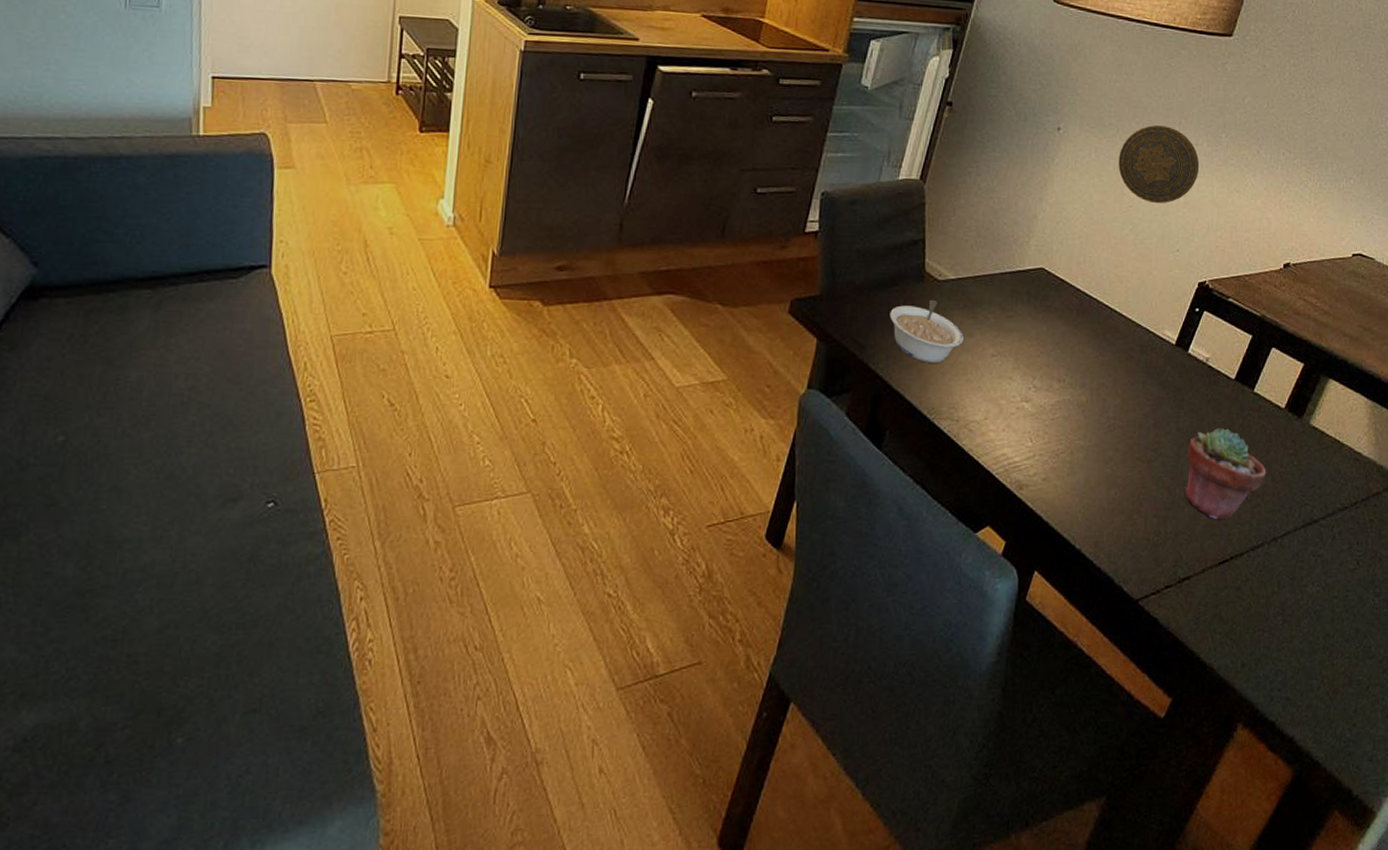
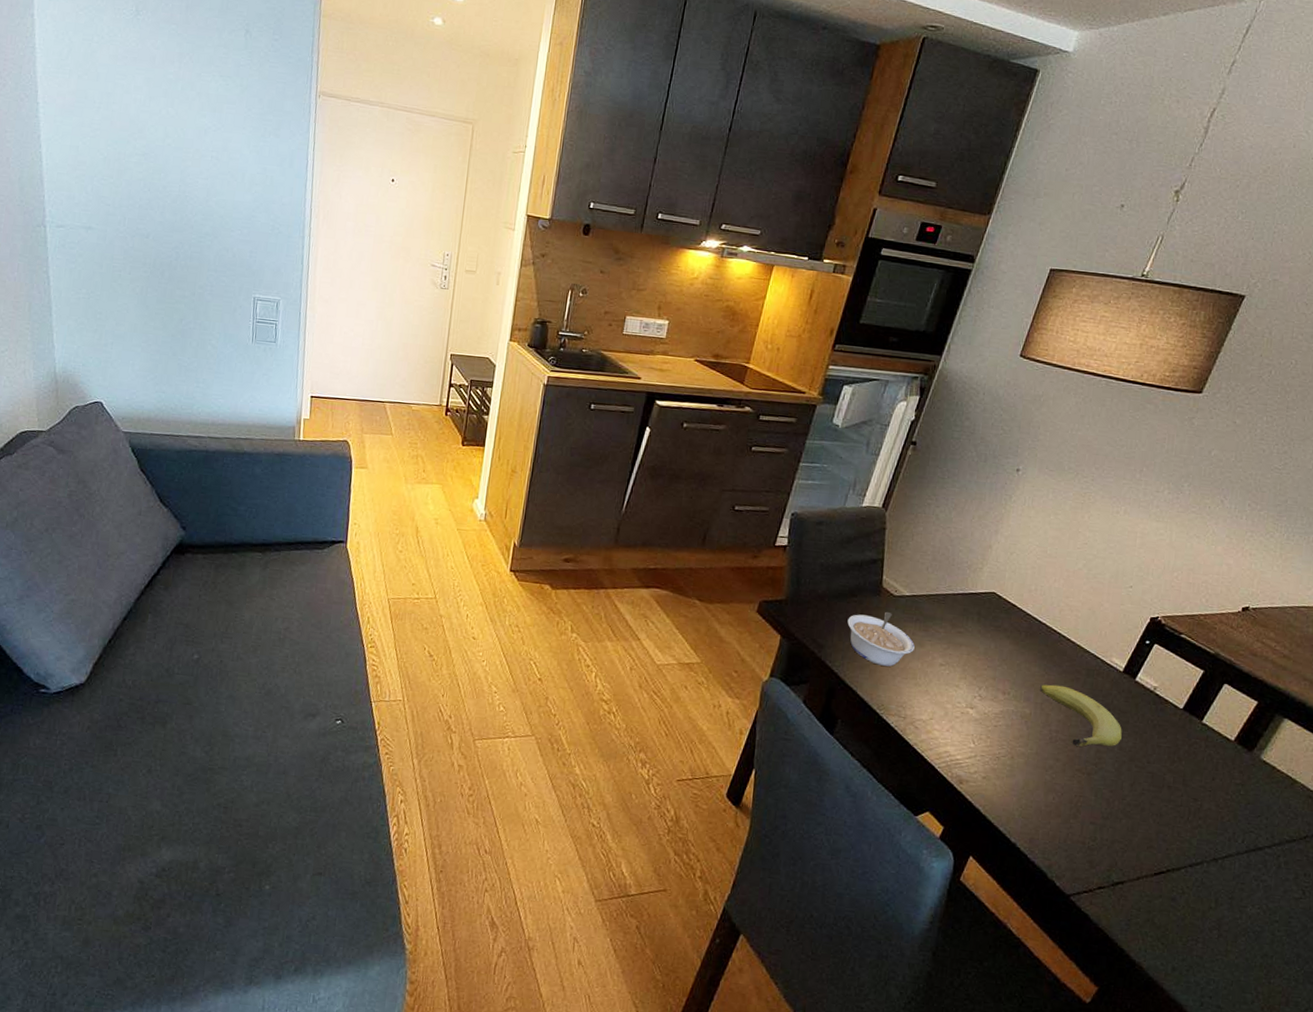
fruit: none [1095,366,1178,433] -> present [1040,684,1122,747]
decorative plate: present [1118,125,1200,204] -> none [1075,471,1159,543]
potted succulent: present [1185,428,1267,520] -> none [1123,751,1211,836]

